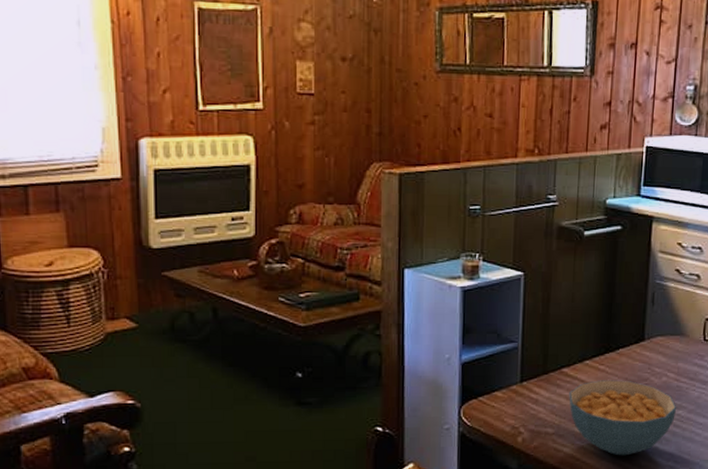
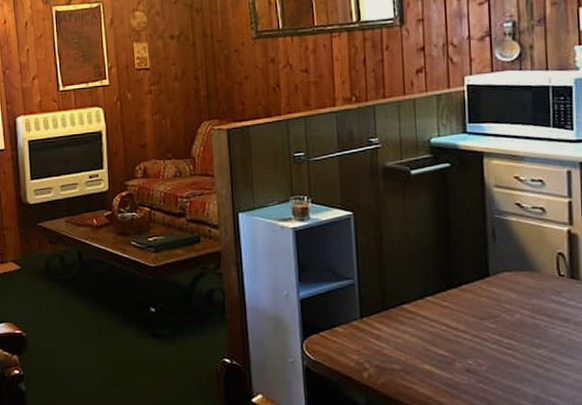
cereal bowl: present [569,380,677,456] -> none [413,317,537,396]

